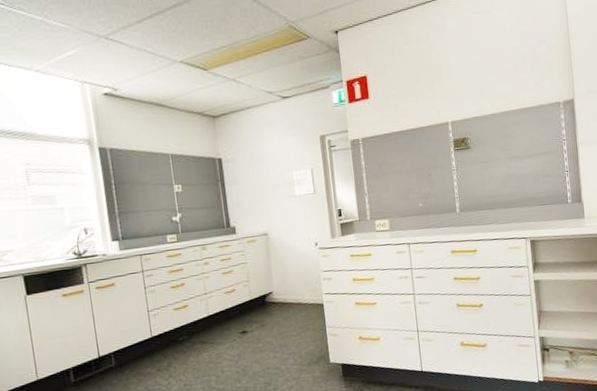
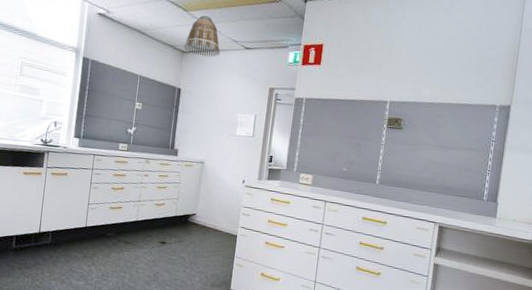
lamp shade: none [212,70,256,117] -> present [183,15,220,57]

